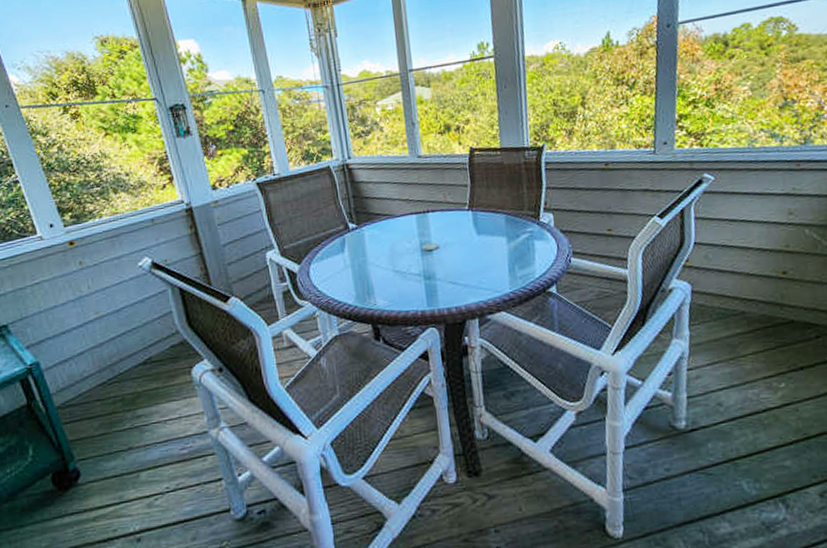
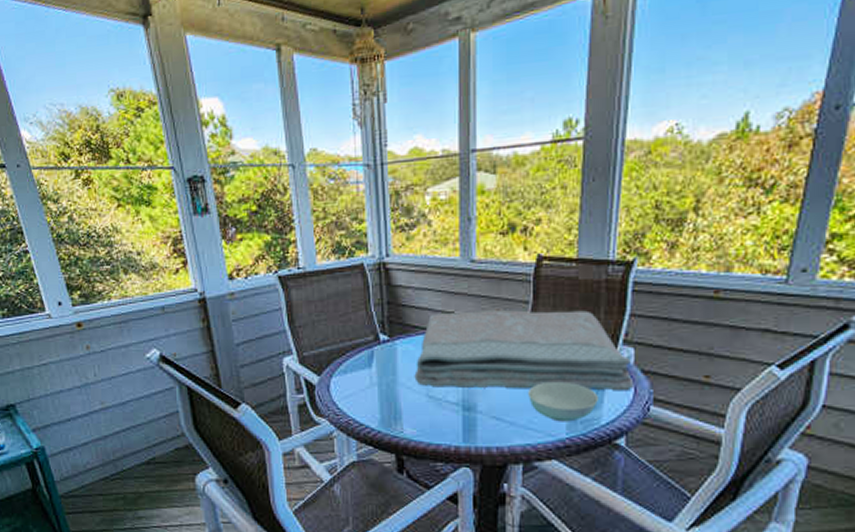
towel: none [381,187,557,263] -> present [414,310,634,390]
bowl: none [475,246,531,280] -> present [528,381,598,422]

